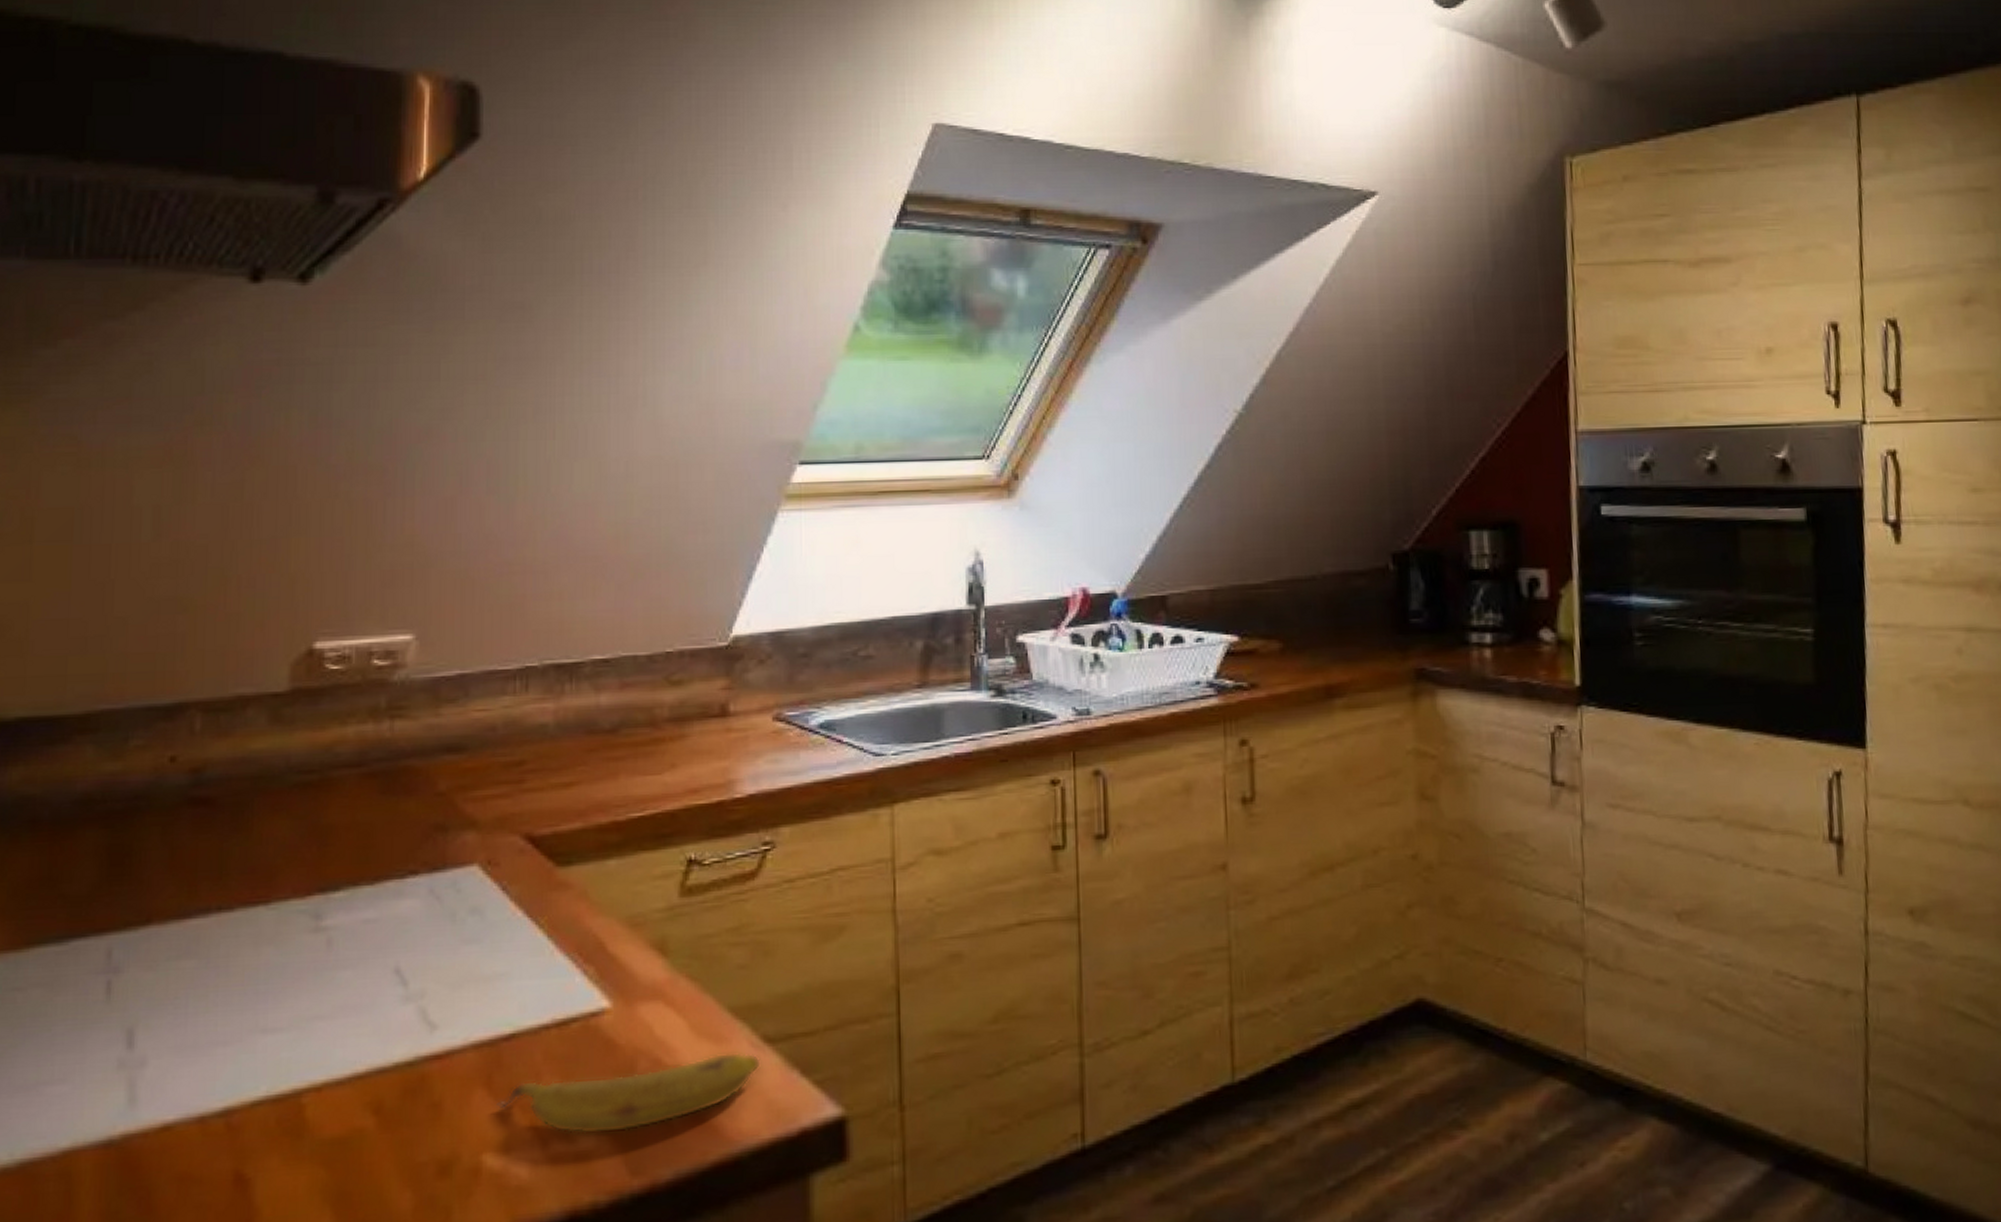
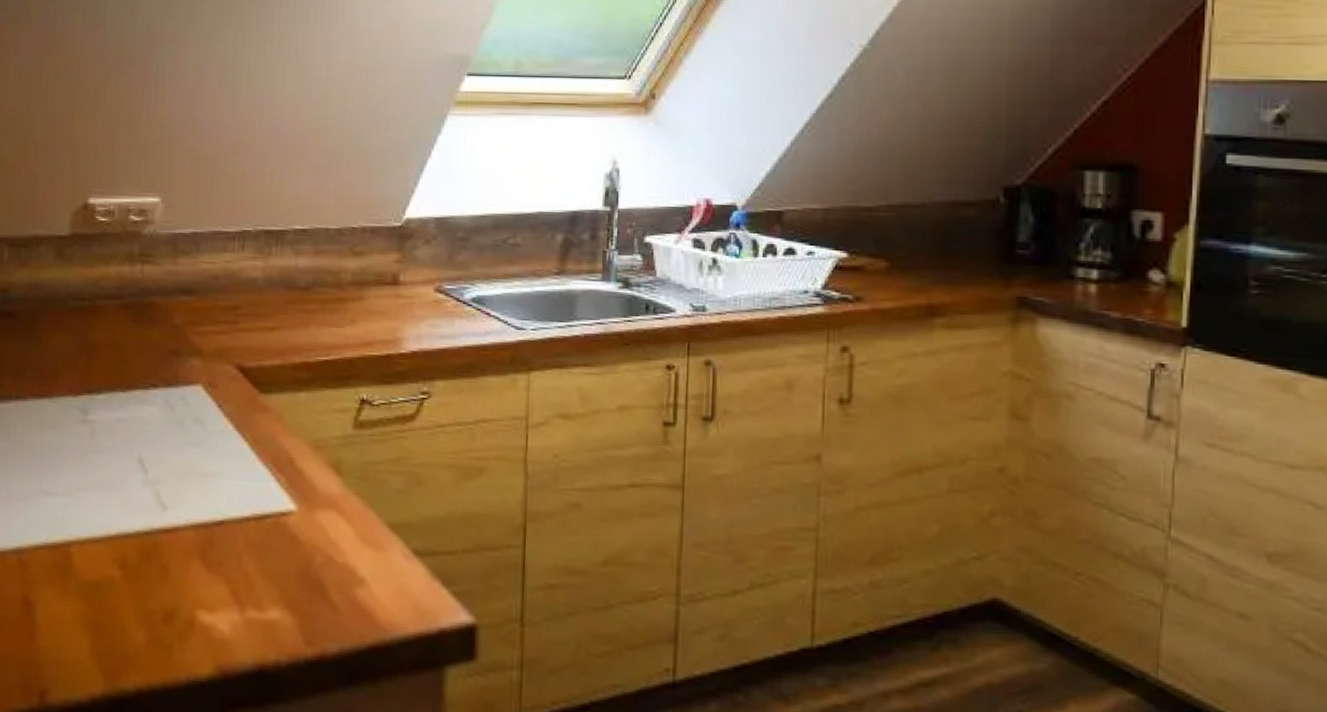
fruit: present [497,1052,762,1135] -> none [208,558,411,610]

